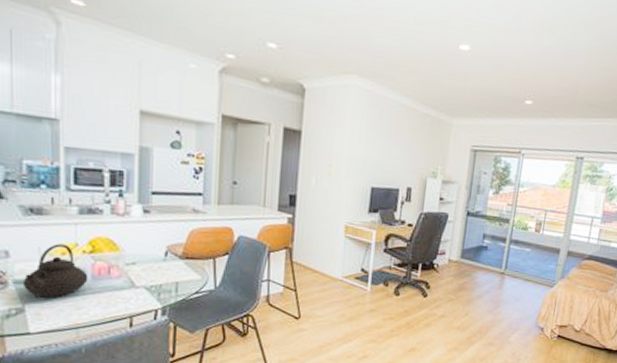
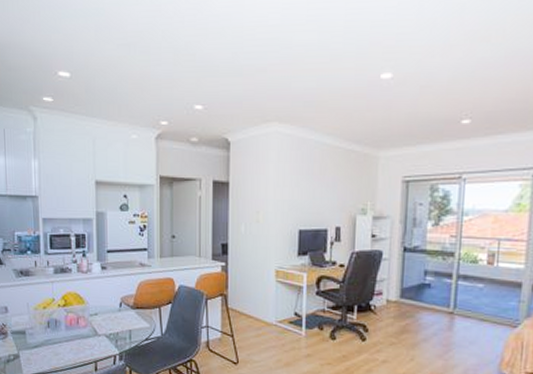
teapot: present [22,243,88,298] -> none [17,299,63,346]

